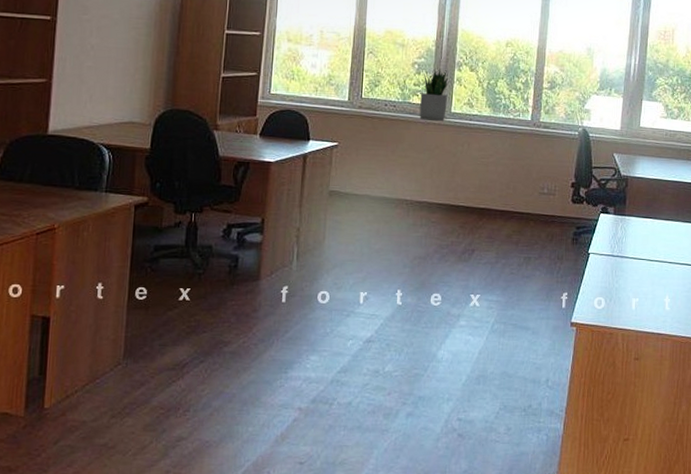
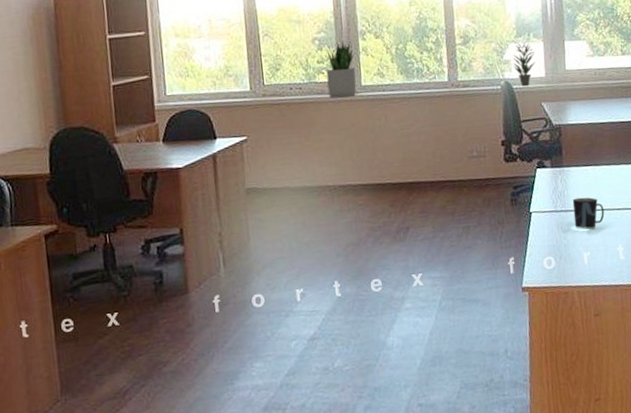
potted plant: none [592,95,613,137] -> present [513,42,535,87]
mug: none [628,246,657,278] -> present [572,197,605,231]

